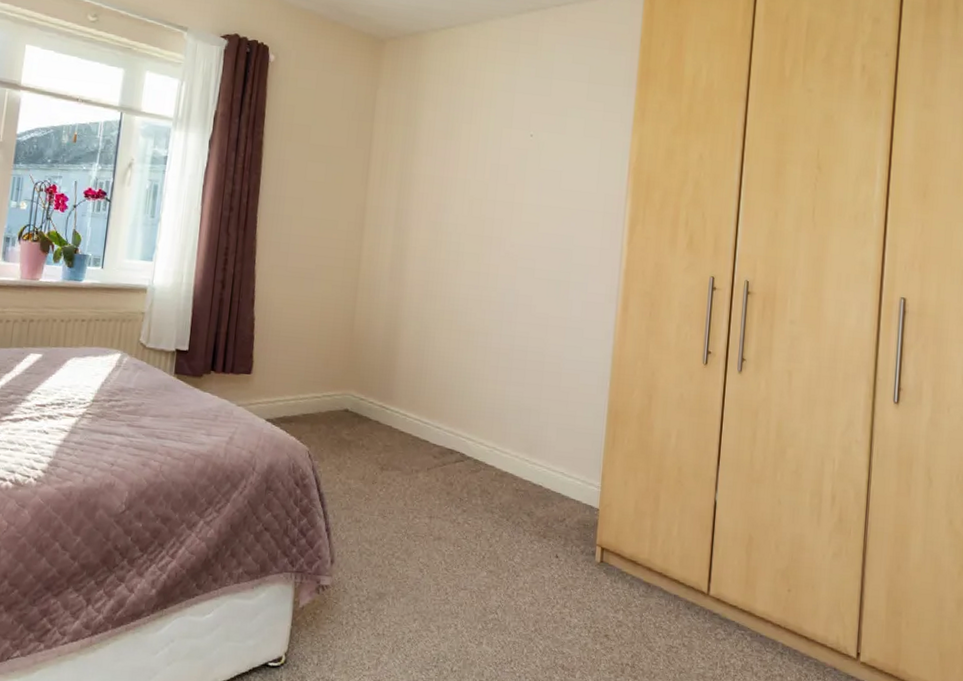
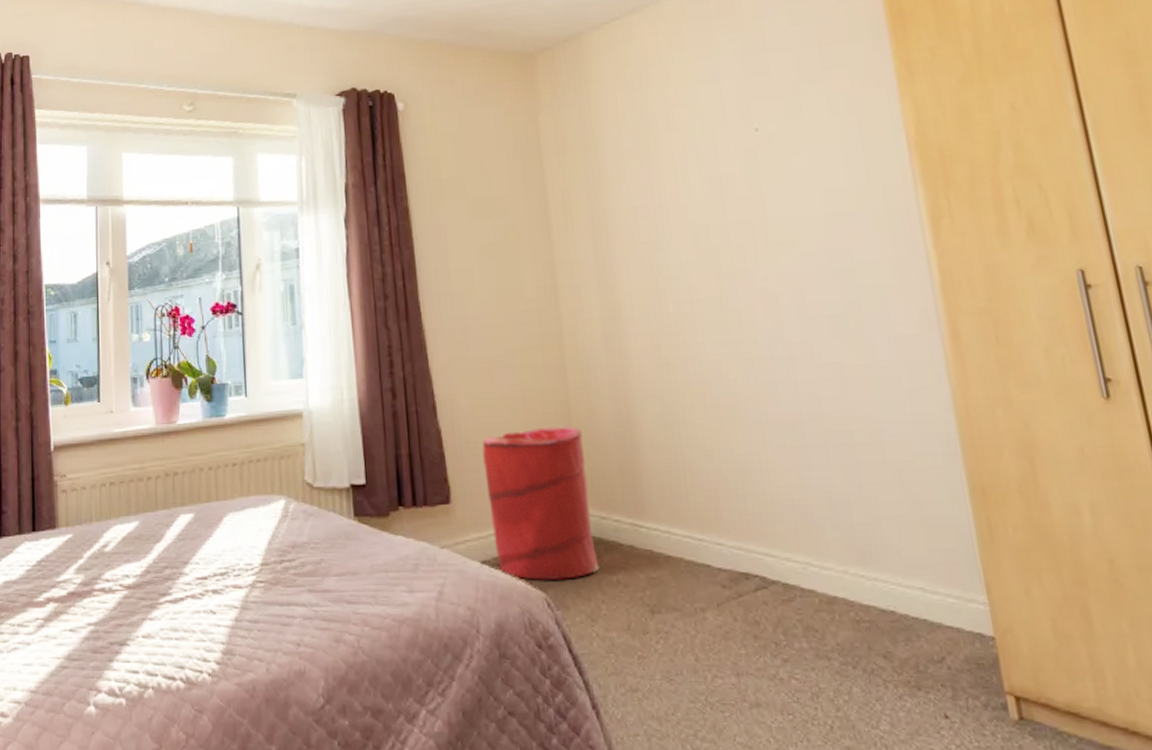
laundry hamper: none [278,327,359,440] -> present [482,426,600,580]

